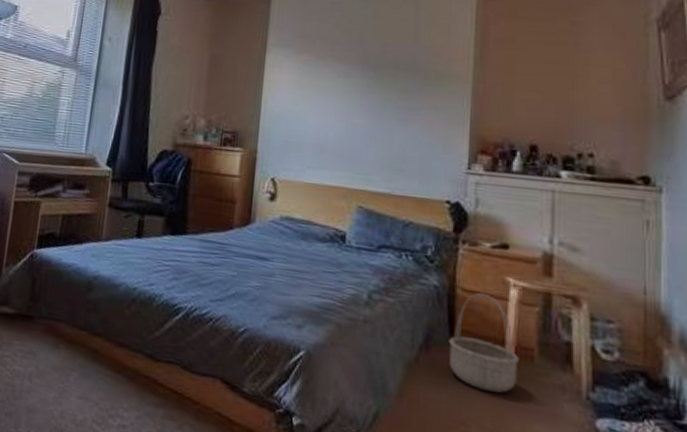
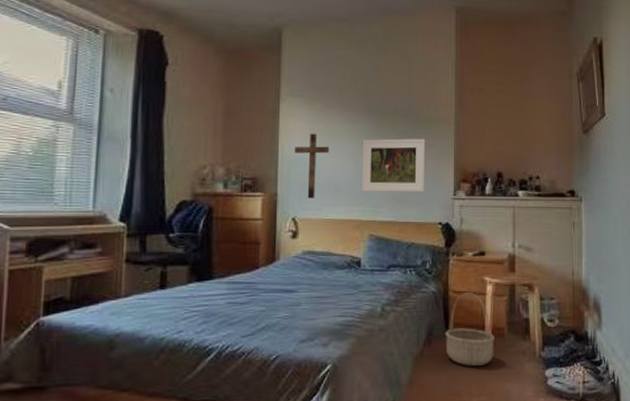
crucifix: none [278,86,317,159] -> present [295,133,330,199]
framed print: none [351,95,433,162] -> present [362,138,426,193]

